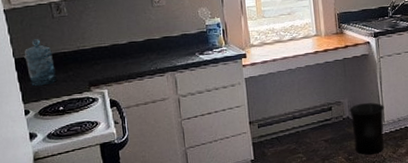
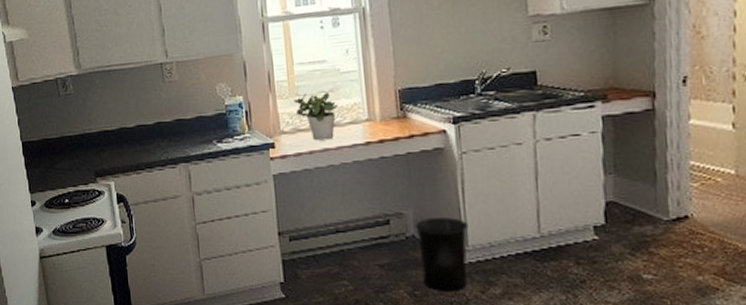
canister: present [24,39,58,87] -> none [31,120,63,175]
potted plant: none [261,15,294,52] -> present [294,92,338,141]

